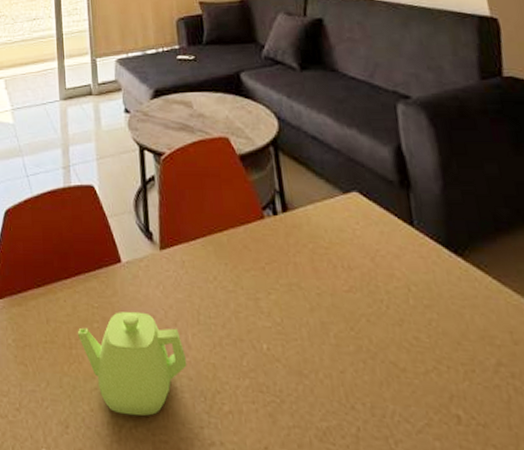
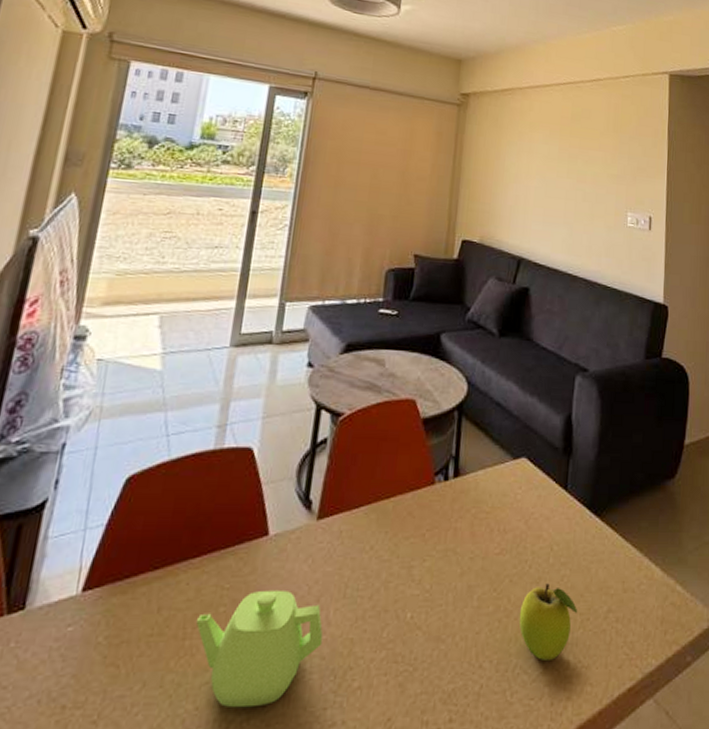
fruit: none [385,326,459,413] -> present [518,583,578,662]

